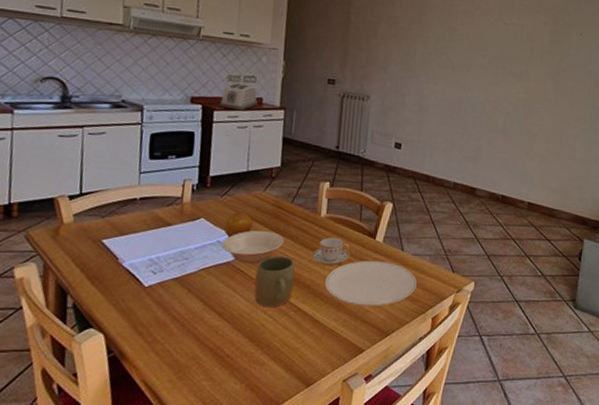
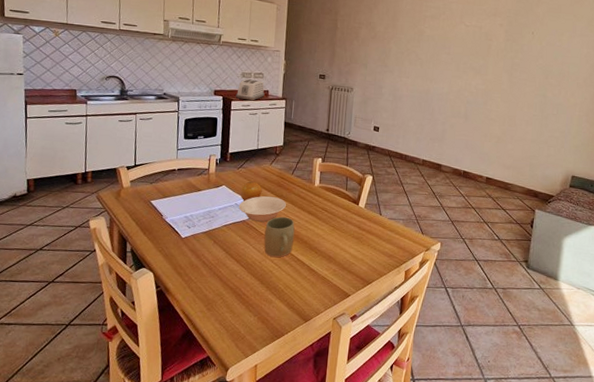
teacup: present [311,237,351,265] -> none [307,203,339,225]
plate: present [325,260,418,307] -> none [318,222,393,261]

